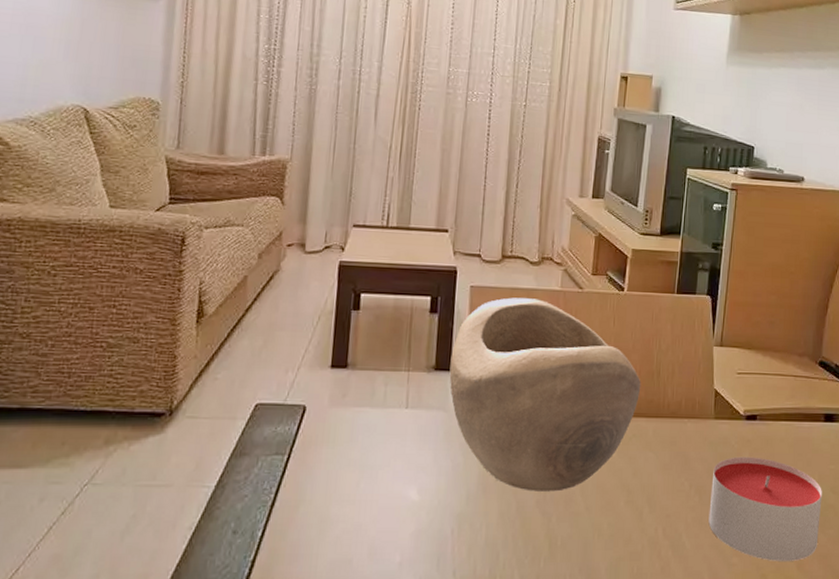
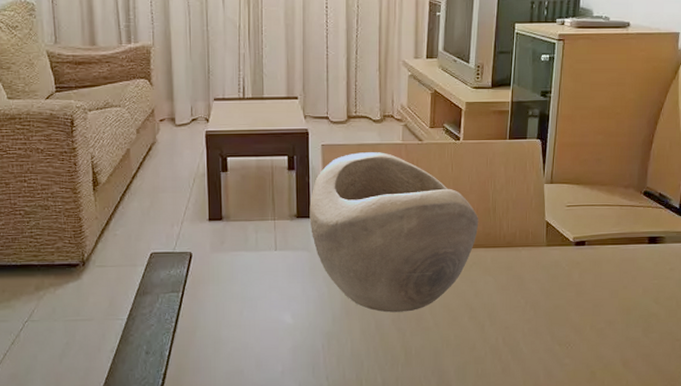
candle: present [708,456,822,561] -> none [543,276,646,361]

